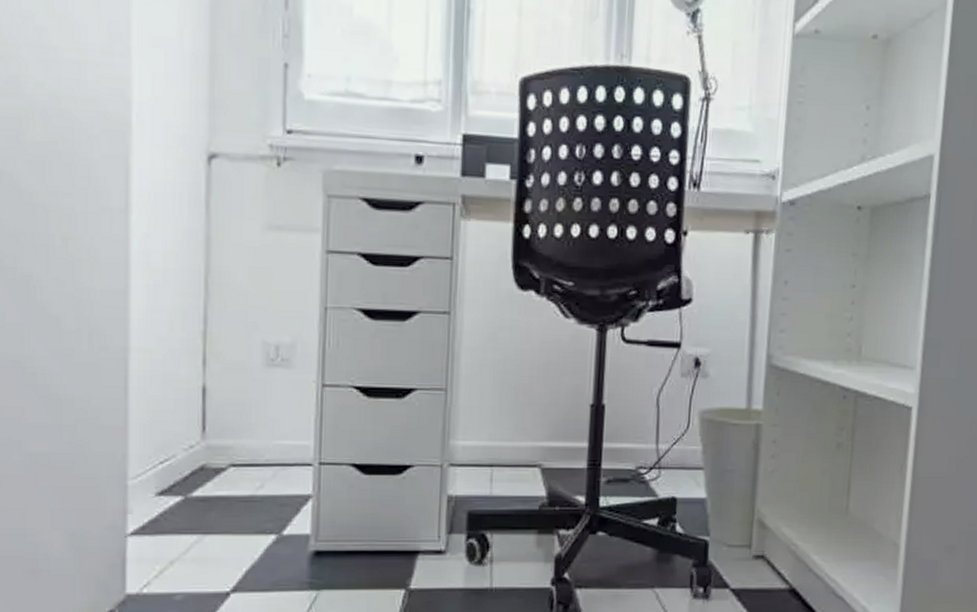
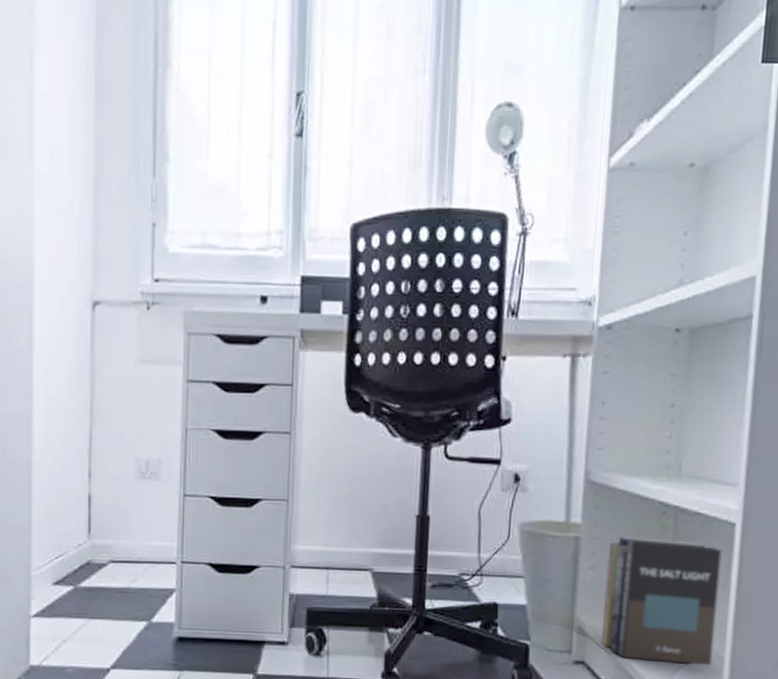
books: none [782,422,899,554] -> present [601,536,722,666]

